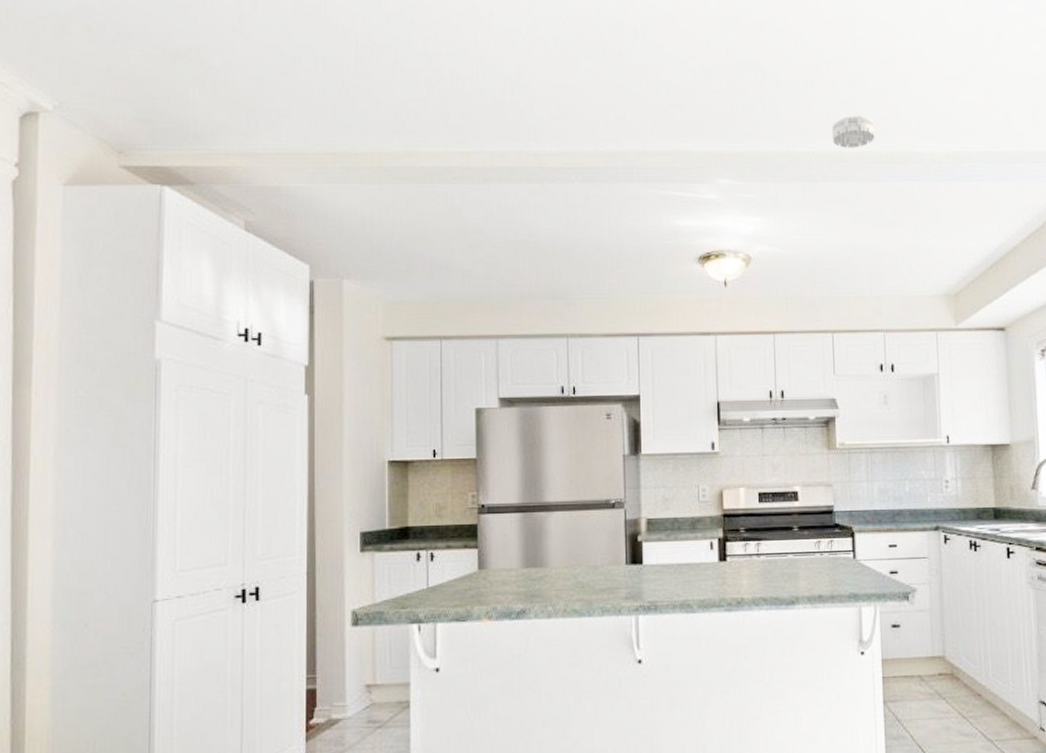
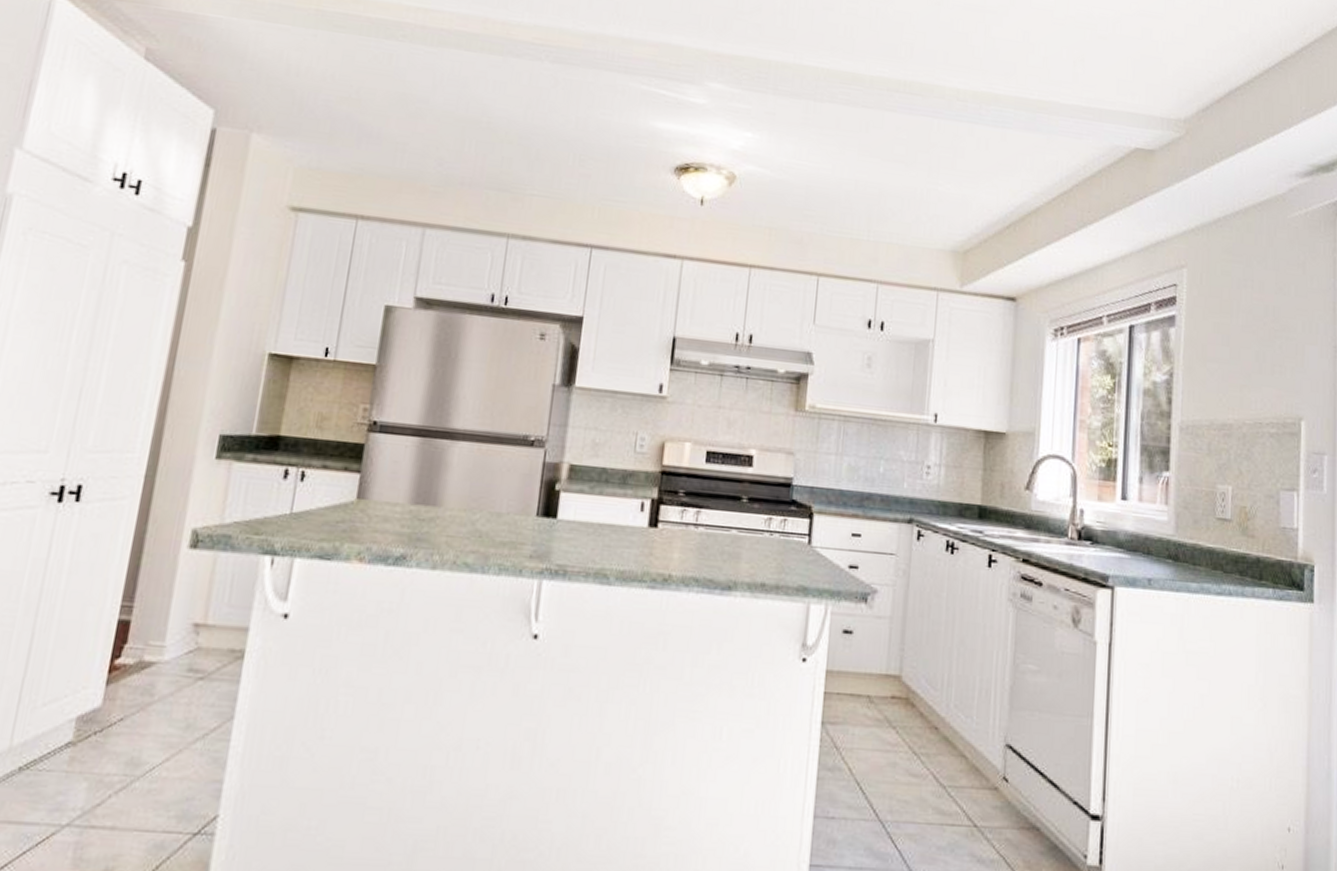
smoke detector: present [832,115,875,148] -> none [846,34,896,71]

